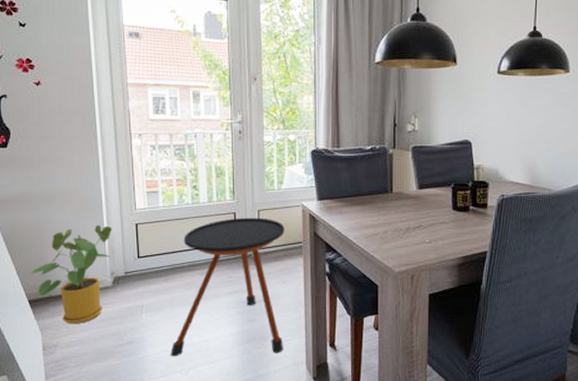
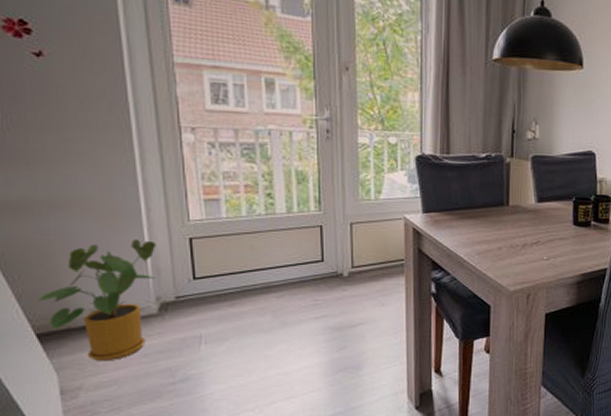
side table: present [170,217,285,357] -> none [239,231,383,394]

